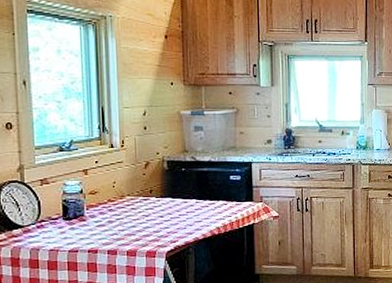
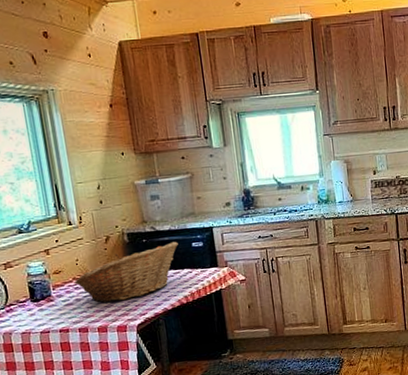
fruit basket: none [109,173,216,228] -> present [75,241,178,303]

